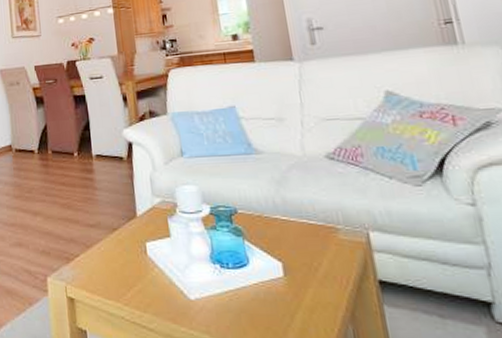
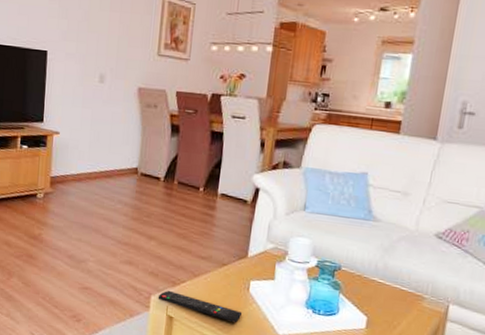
remote control: none [54,268,146,293] -> present [157,290,243,322]

